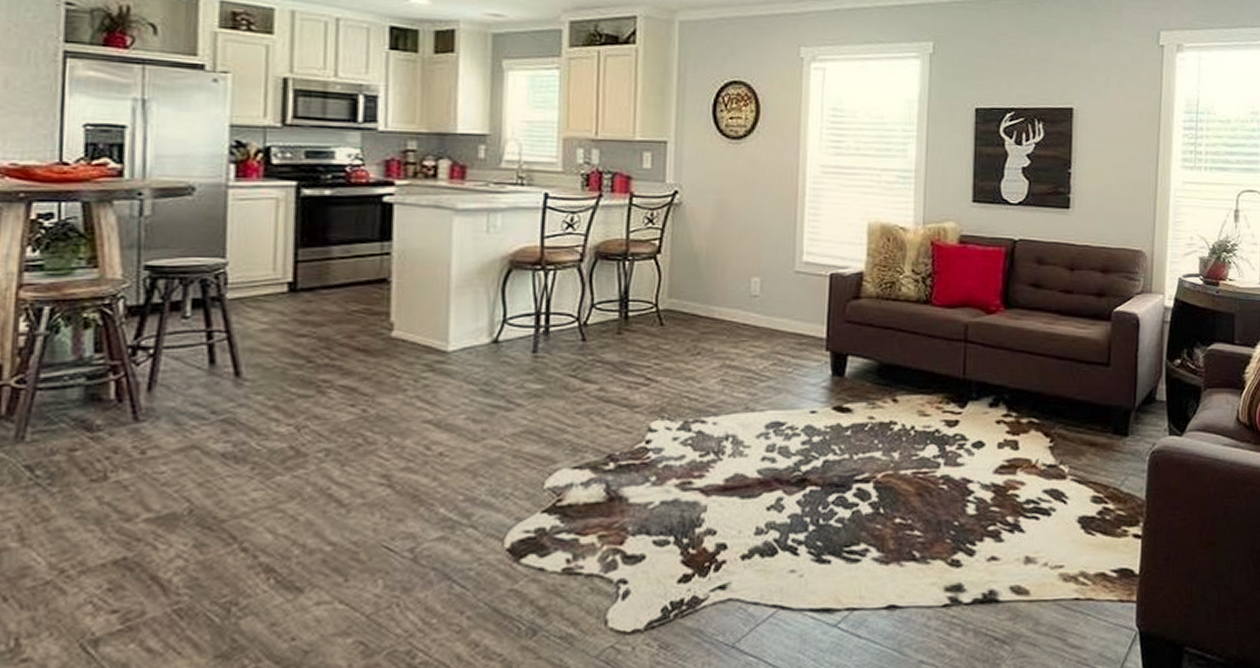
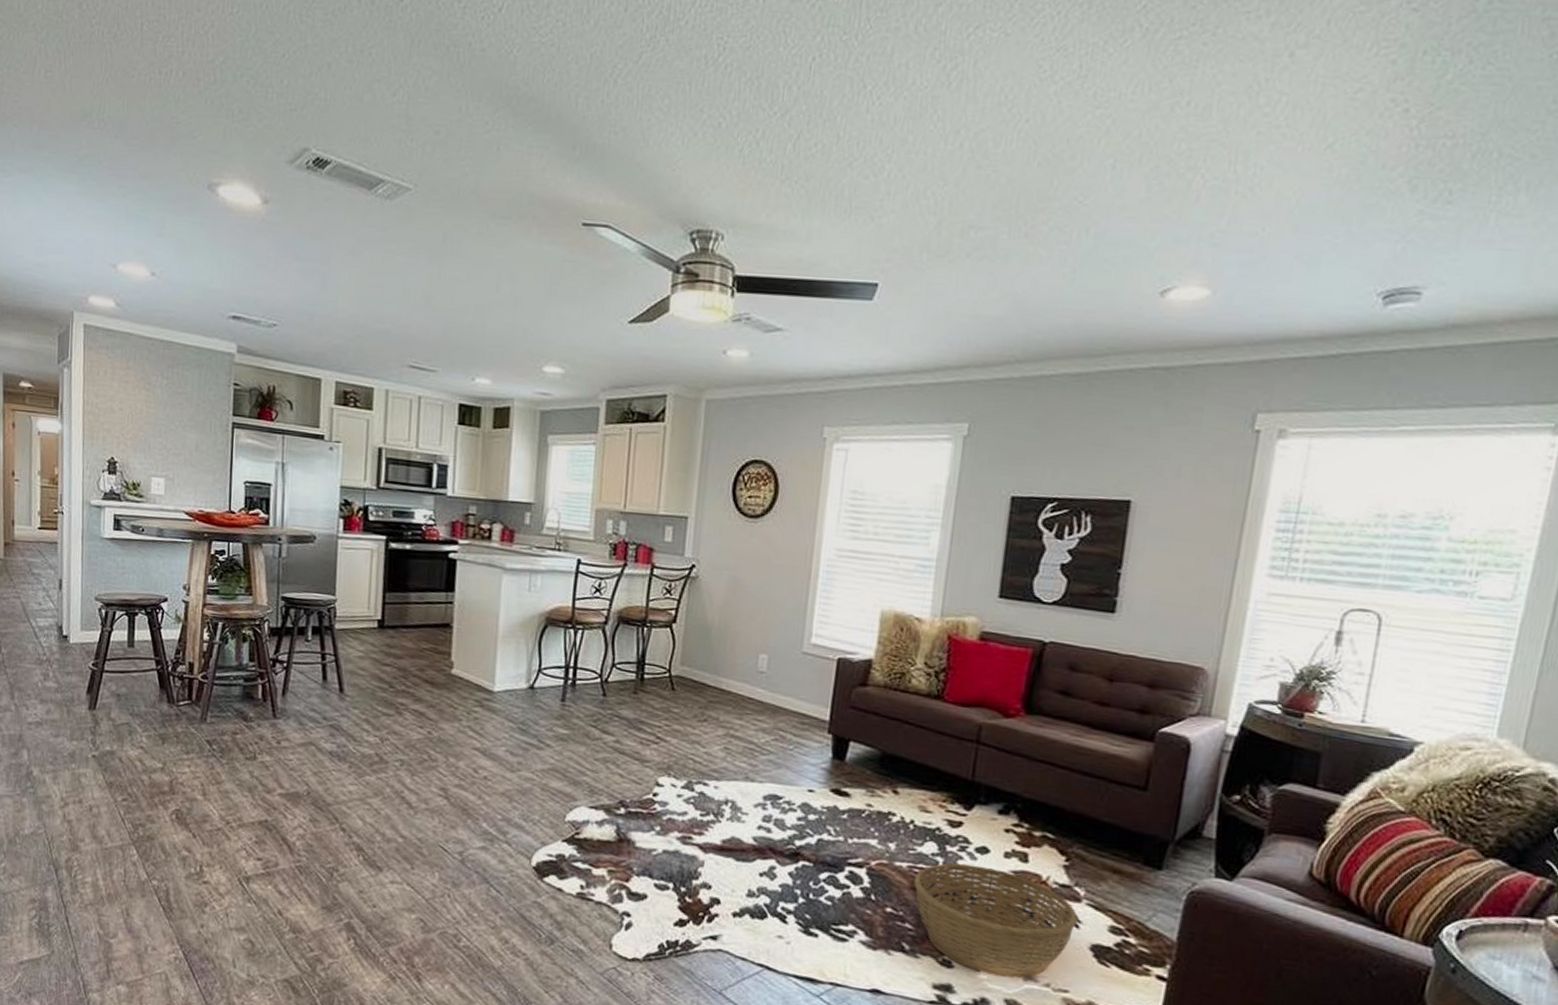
basket: none [919,460,1065,566] -> present [914,863,1078,979]

